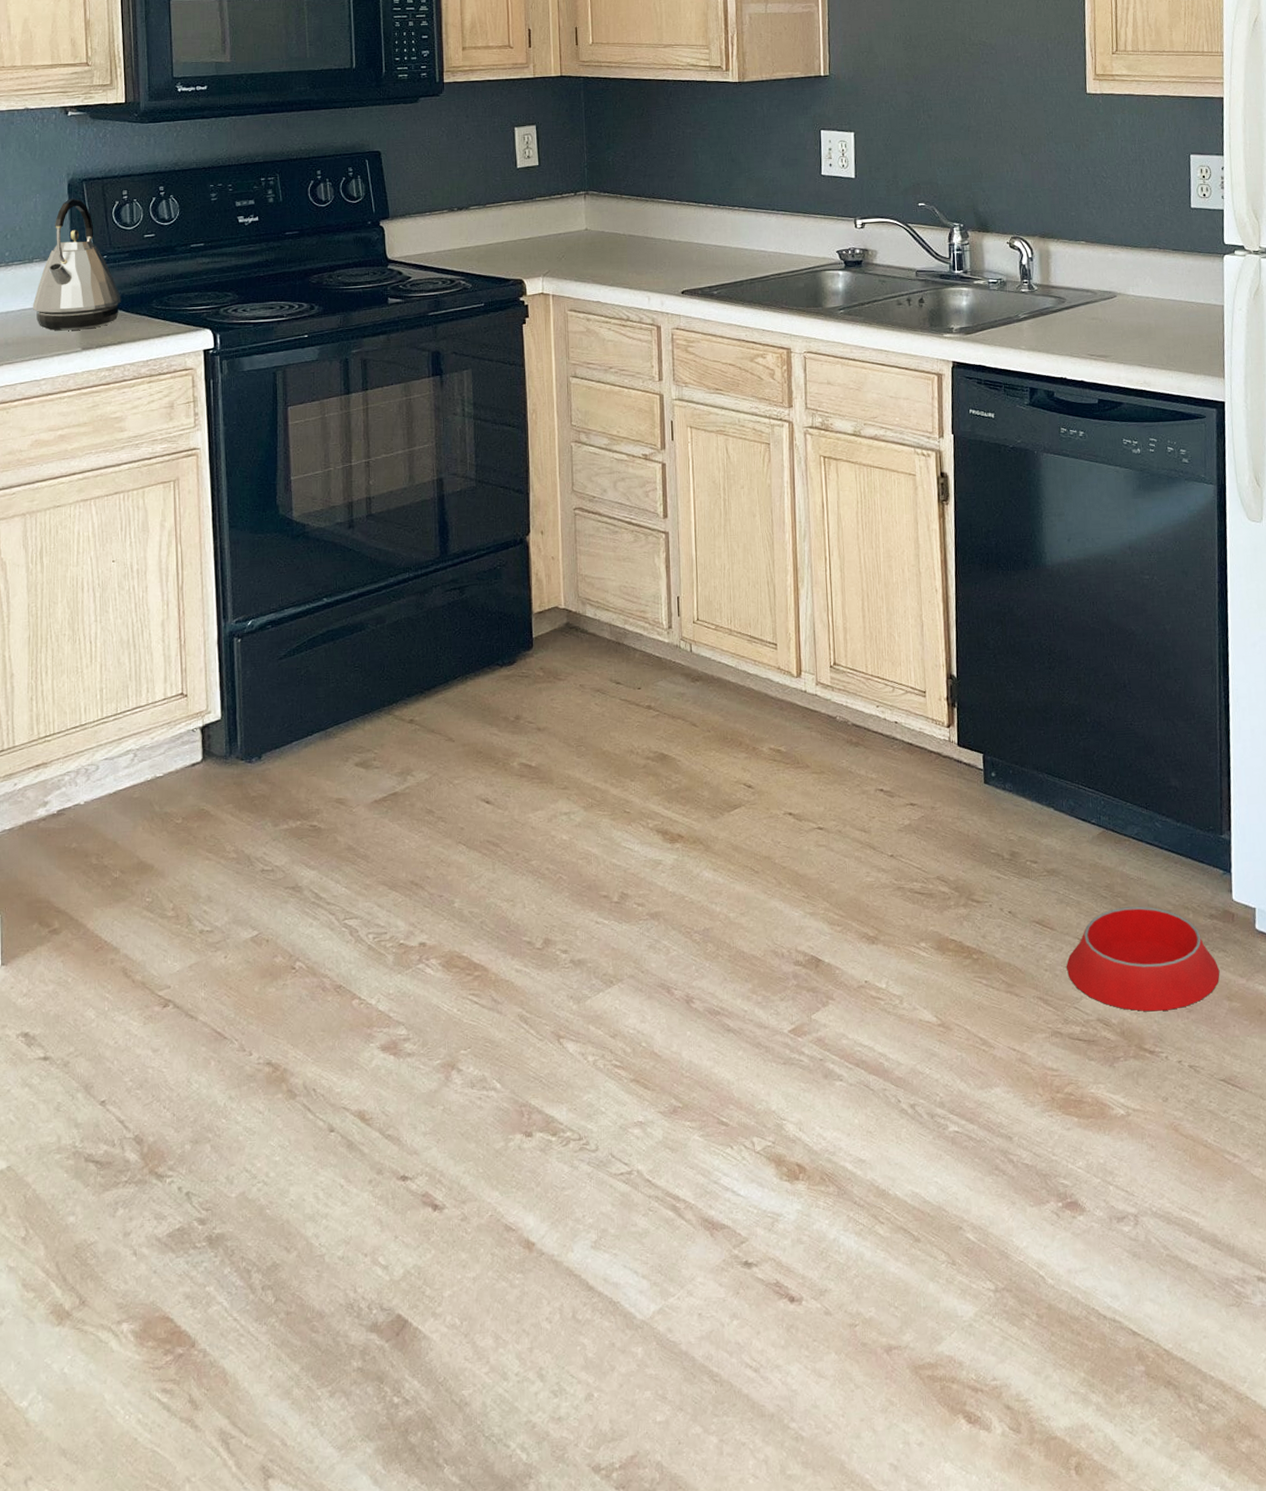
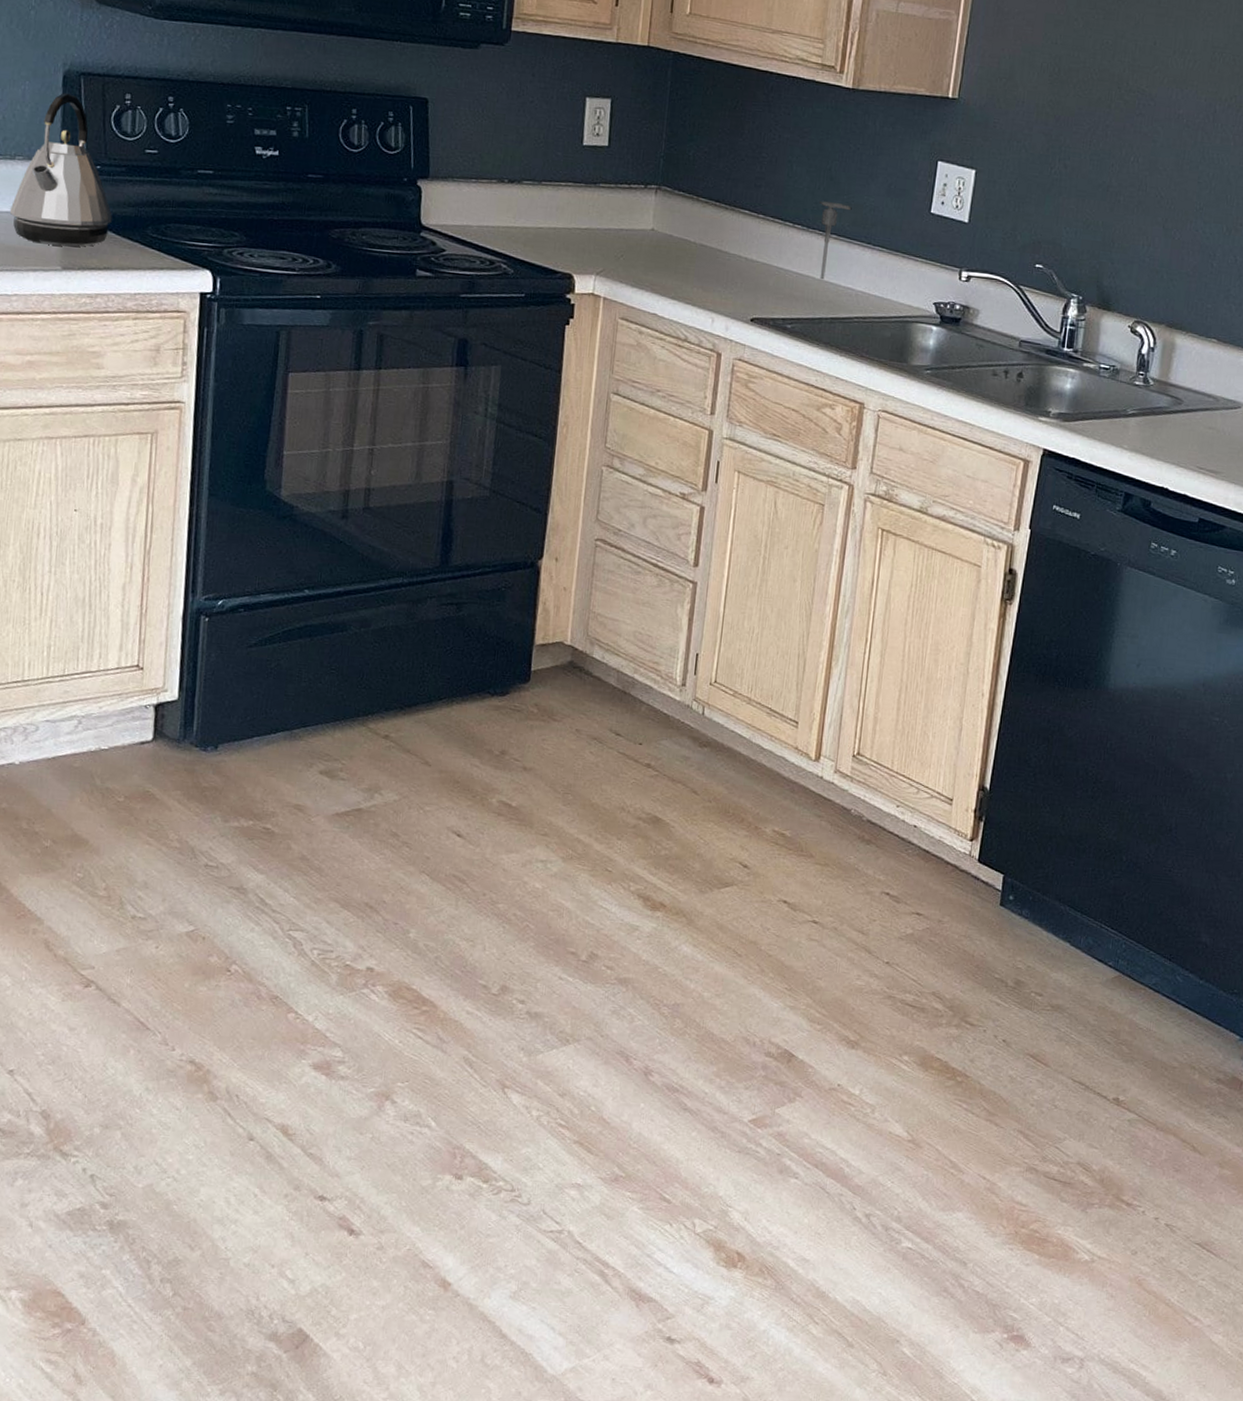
soap dispenser: none [725,179,754,248] -> present [818,200,852,280]
pet bowl: present [1067,906,1220,1012] -> none [1054,1055,1216,1167]

